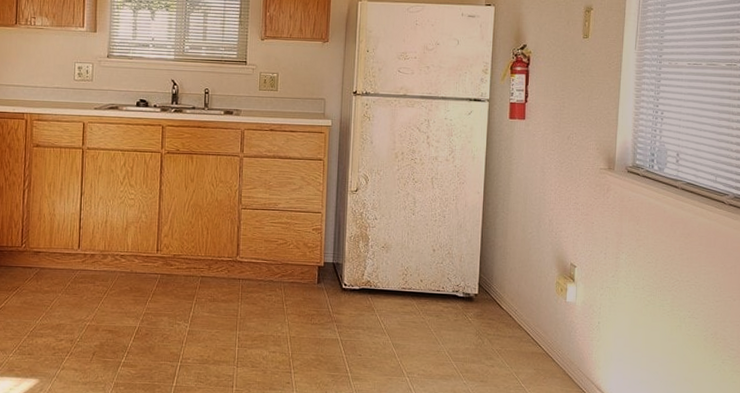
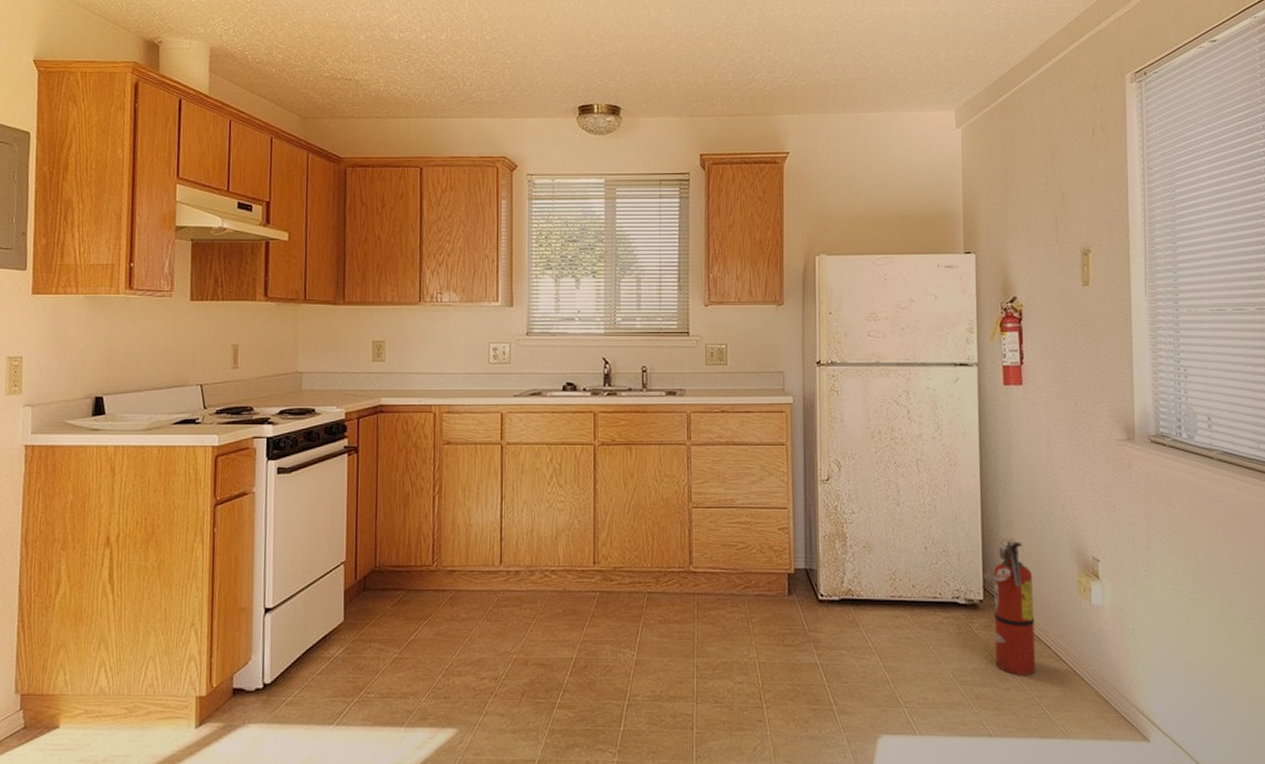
fire extinguisher: none [479,245,520,355] -> present [983,539,1036,675]

